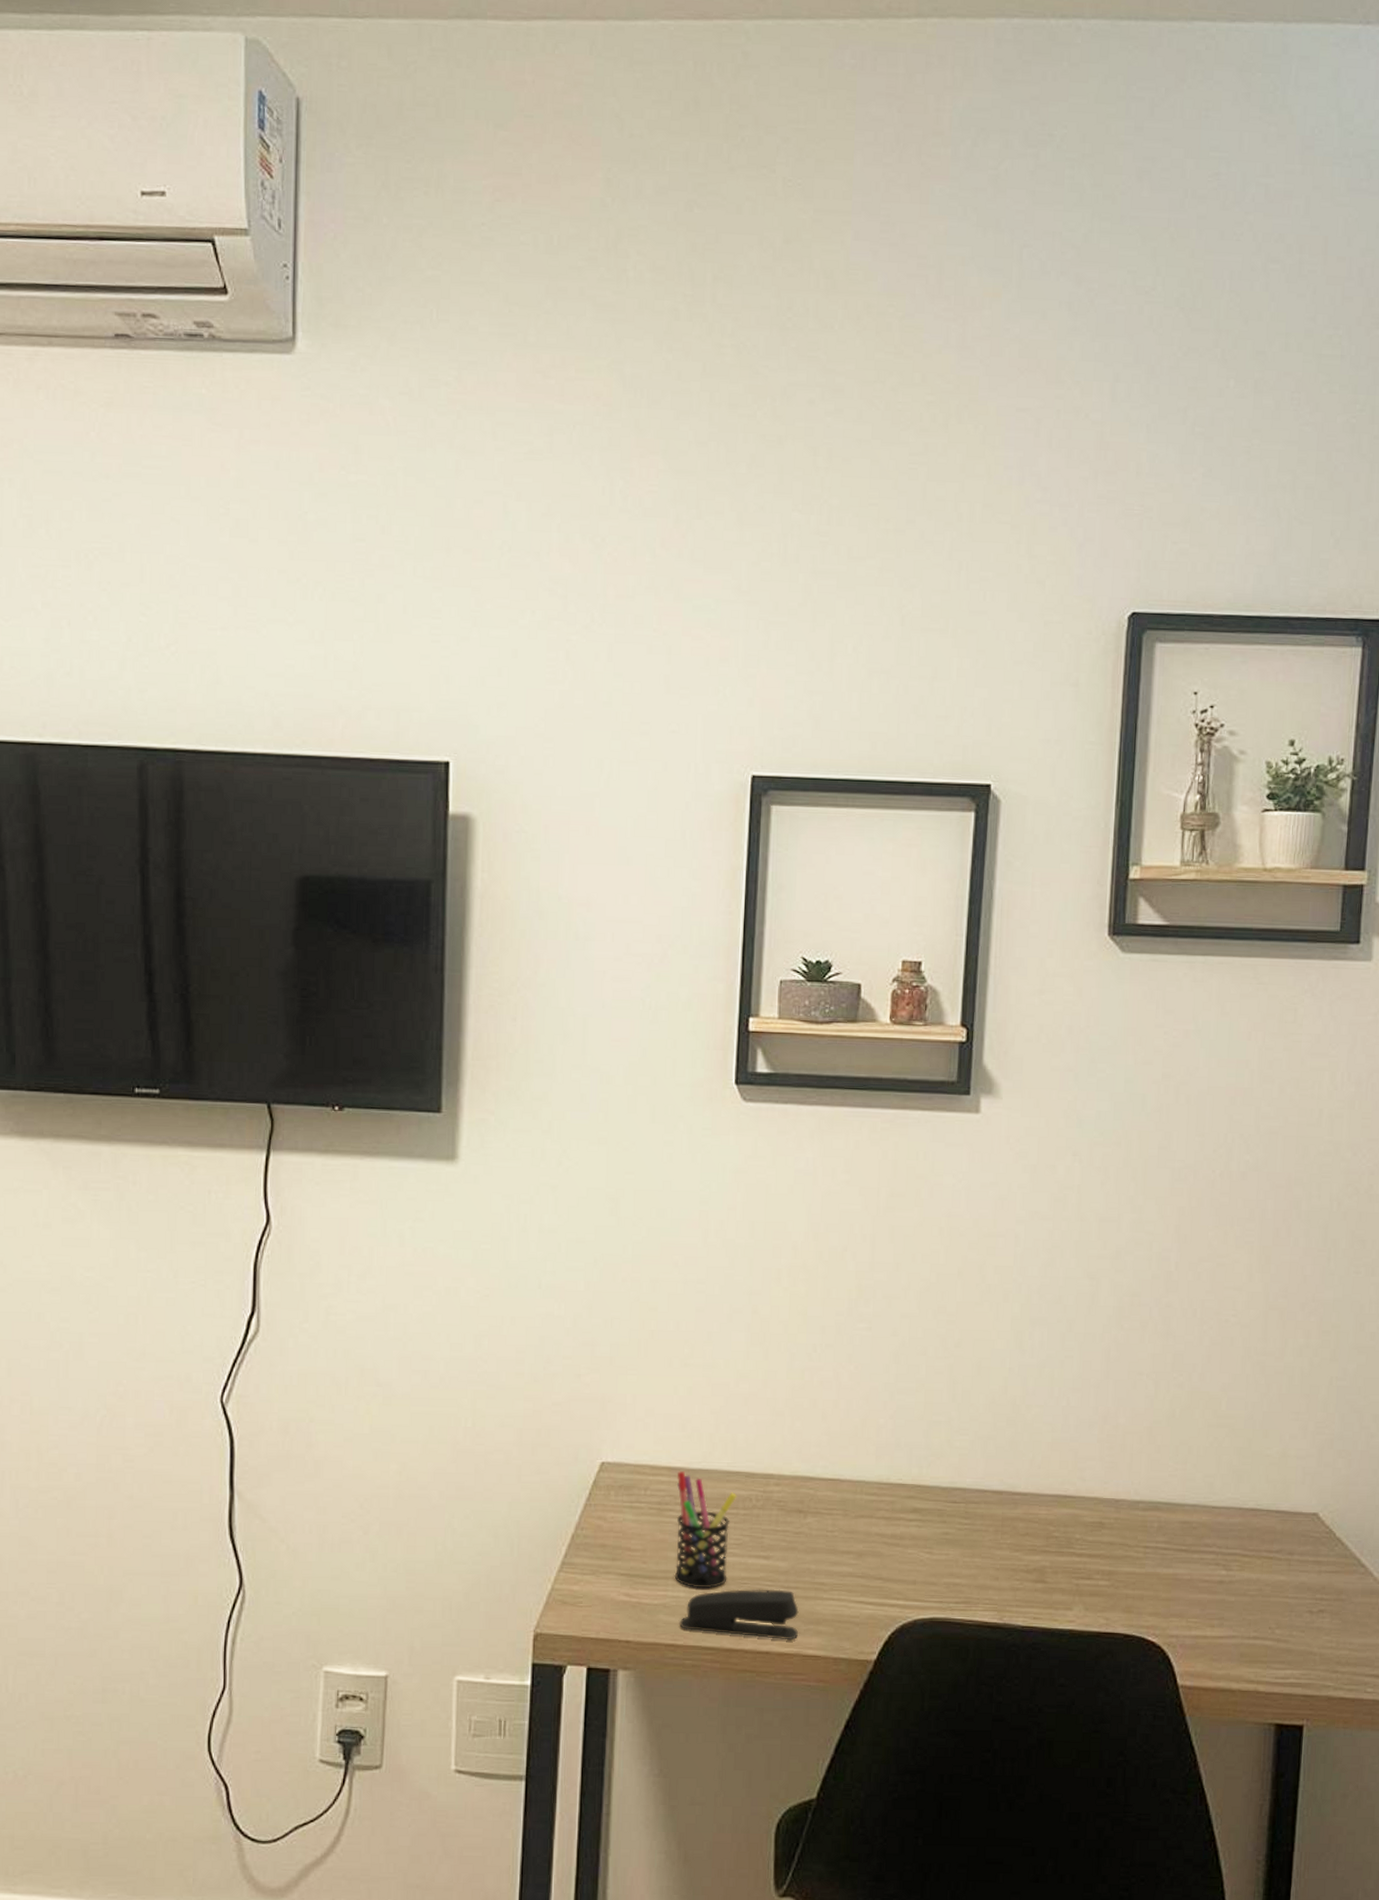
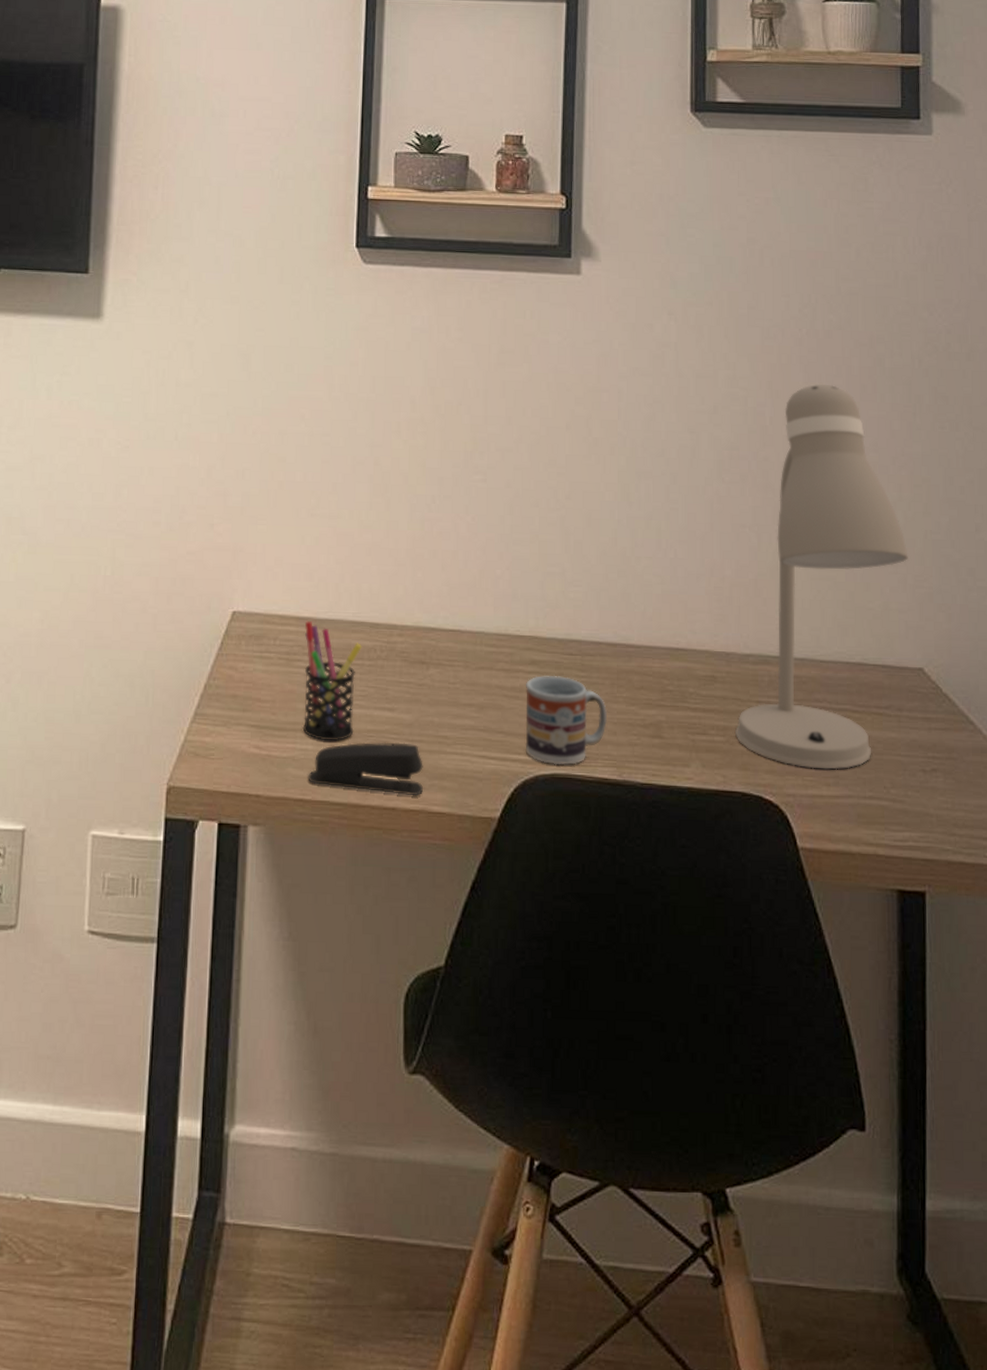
cup: none [904,1522,991,1610] -> present [525,675,608,765]
desk lamp: none [1121,1228,1311,1612] -> present [735,384,908,770]

